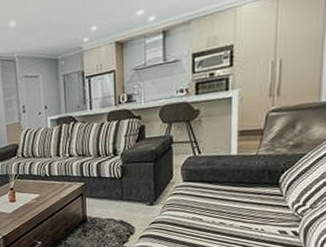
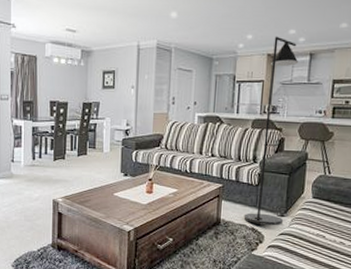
floor lamp: none [110,21,154,217] -> present [243,36,299,226]

